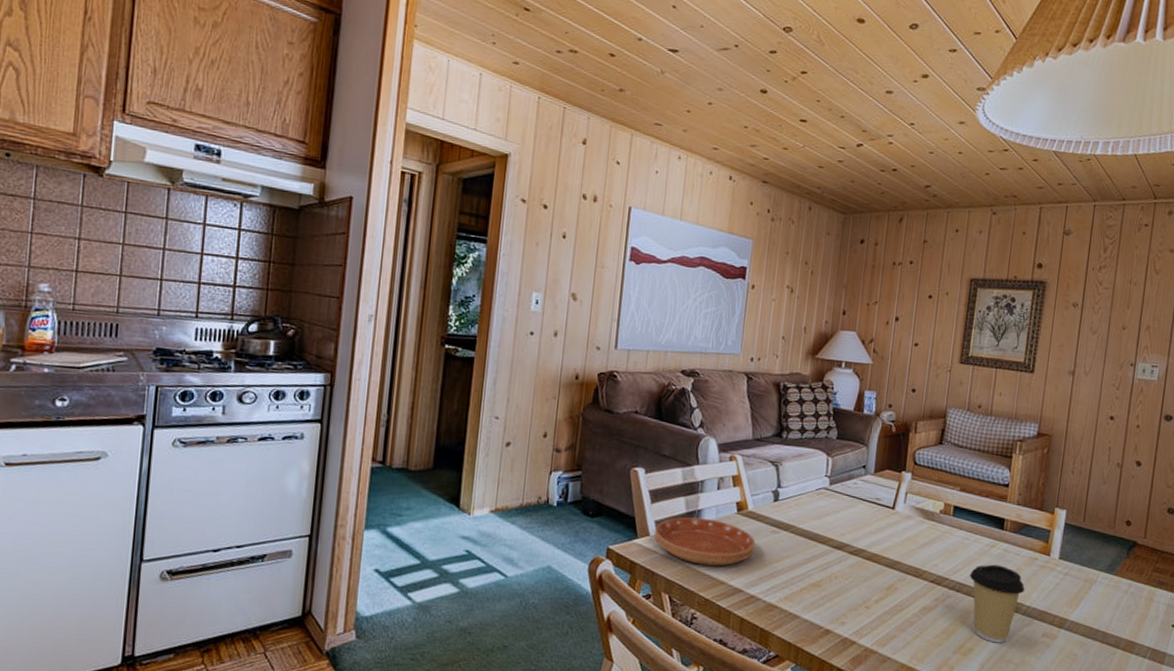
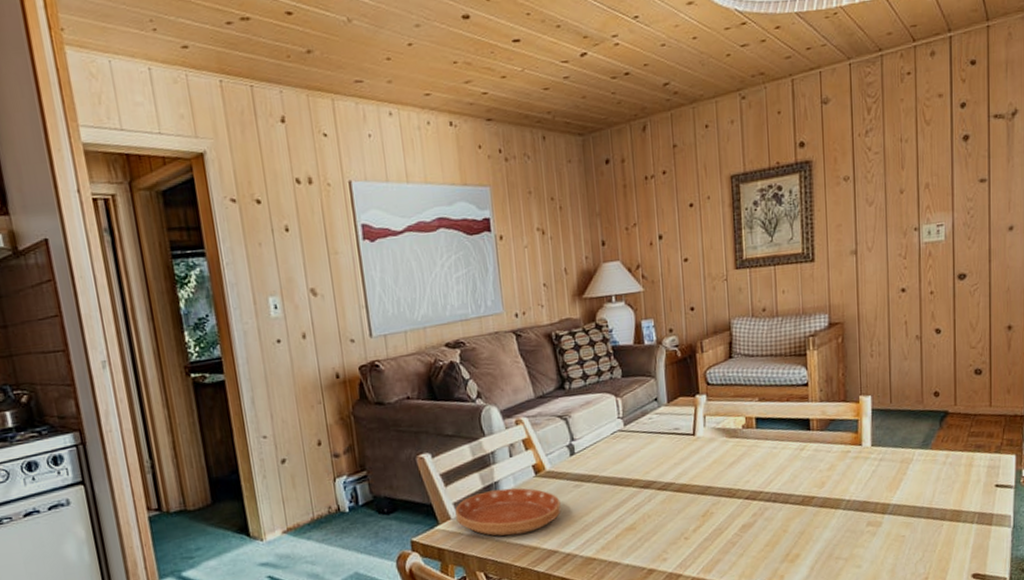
coffee cup: present [969,564,1025,643] -> none [783,466,842,544]

